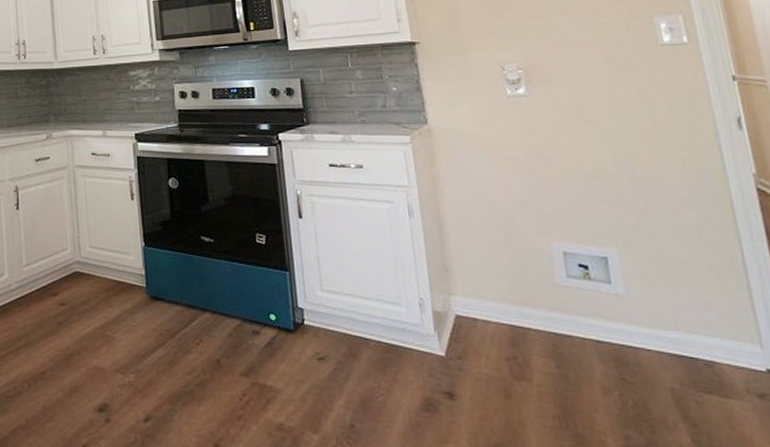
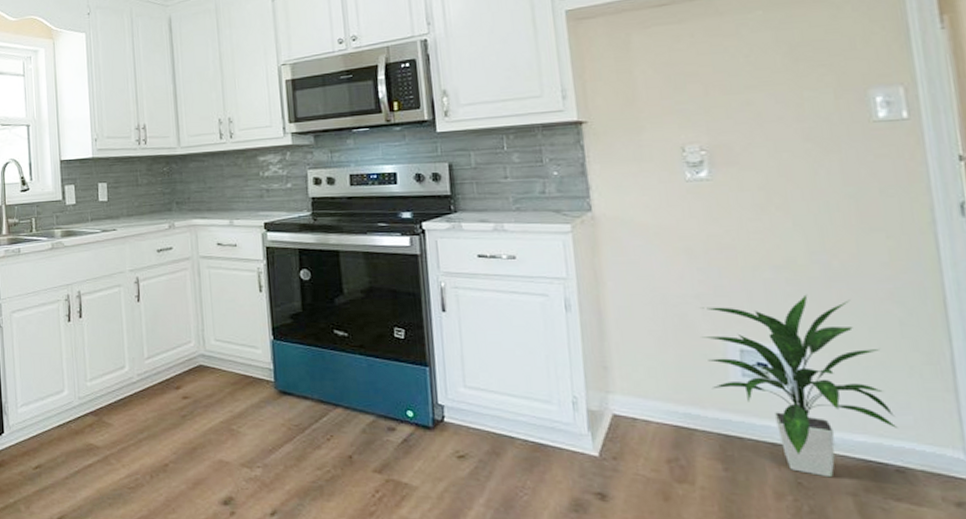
indoor plant: none [525,200,704,373] -> present [699,294,899,478]

